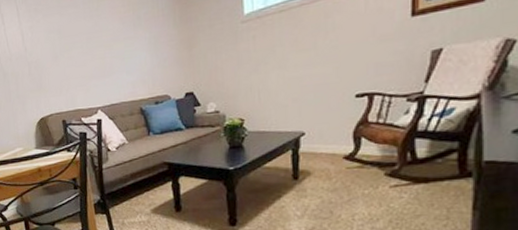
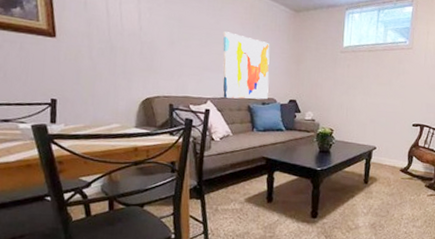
wall art: none [103,31,161,104] -> present [222,31,270,100]

